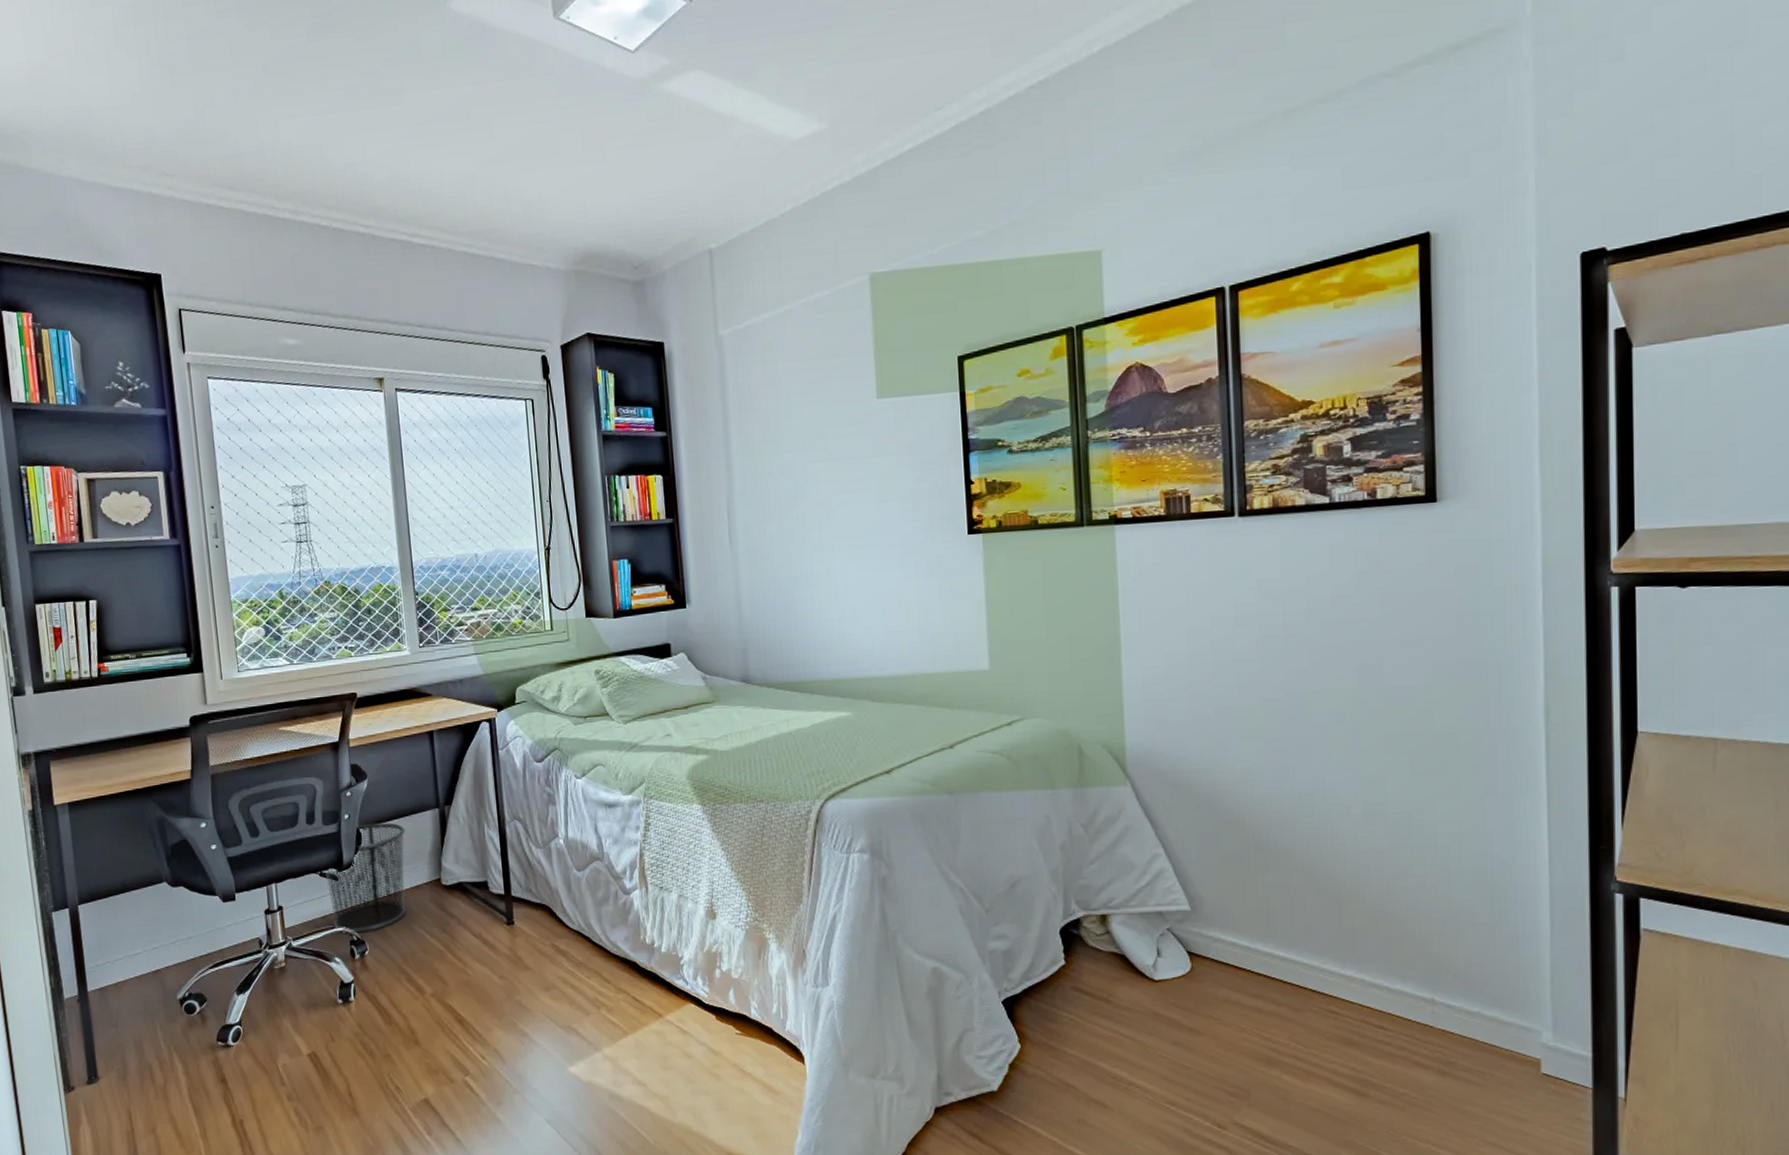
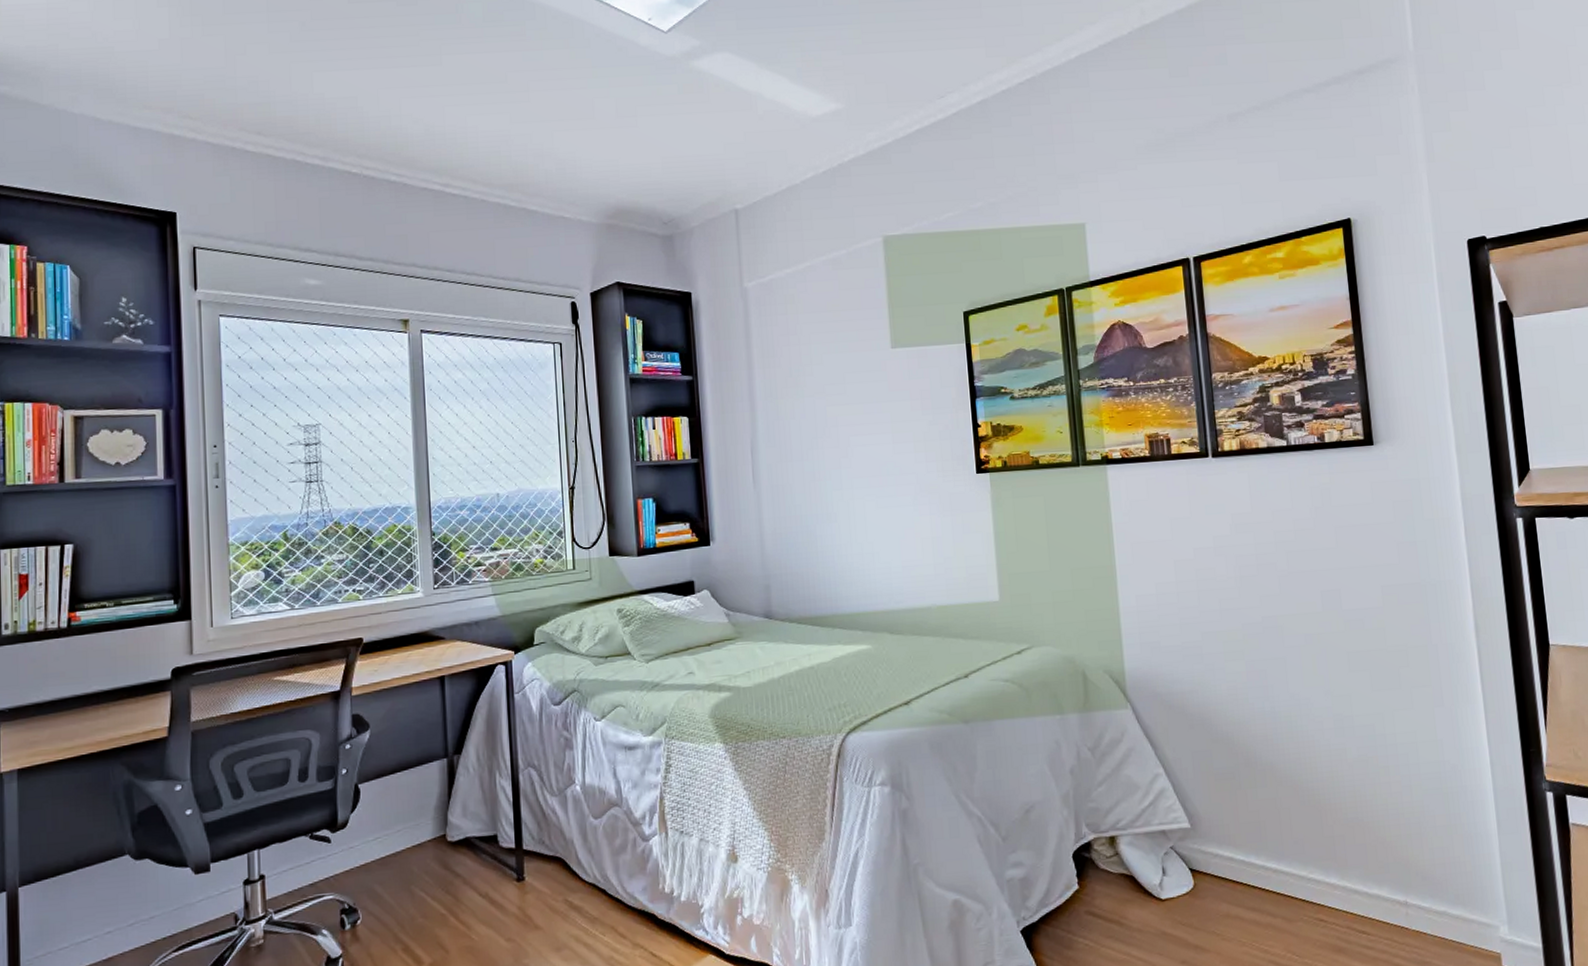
waste bin: present [325,822,407,933] -> none [317,776,409,901]

